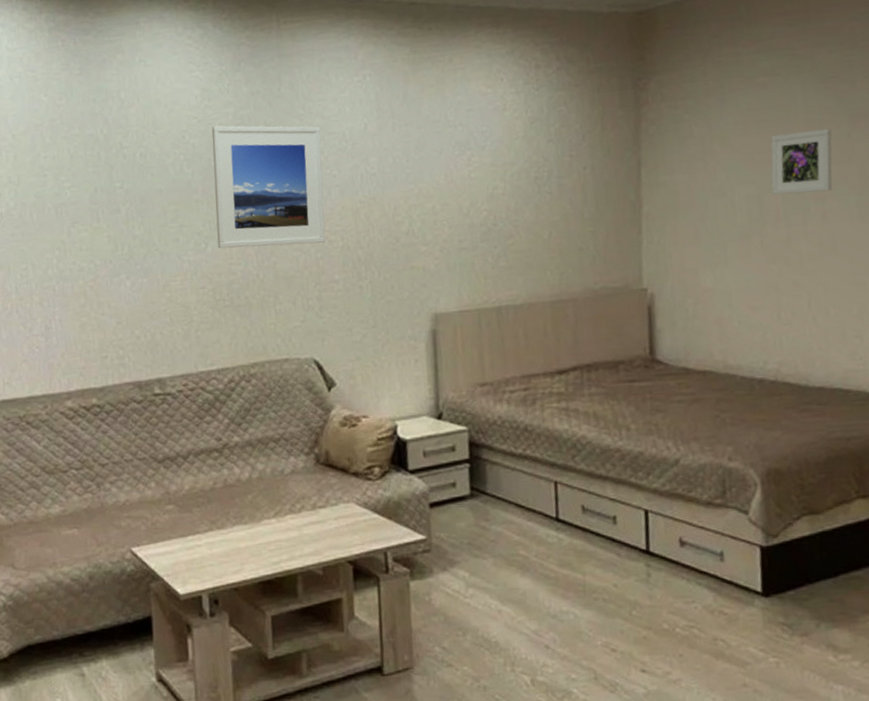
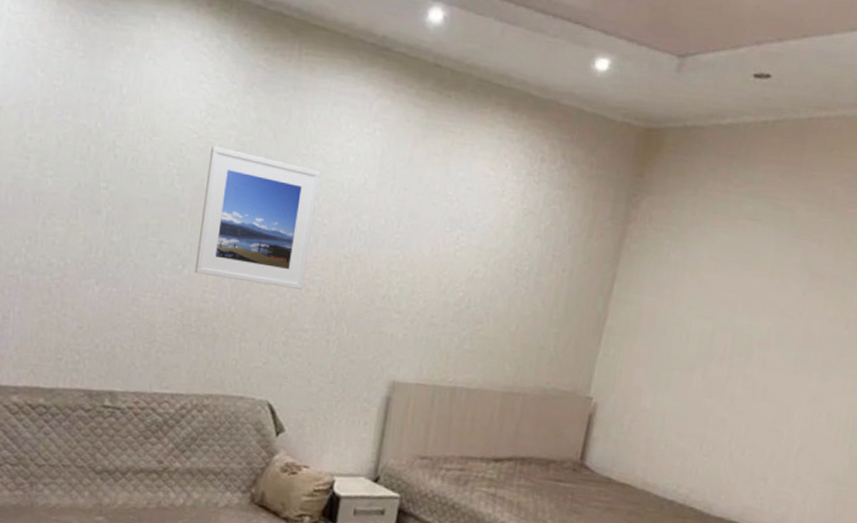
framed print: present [771,128,832,195] -> none [724,277,791,341]

